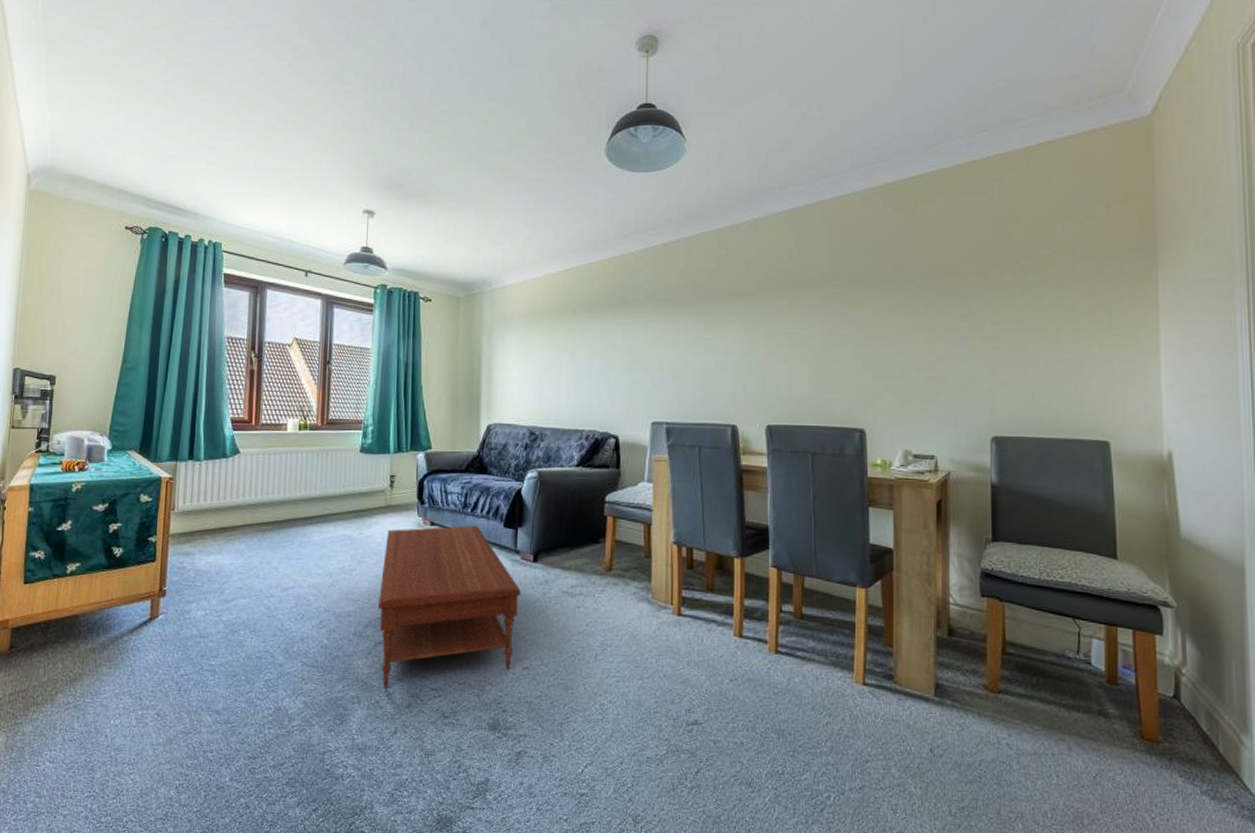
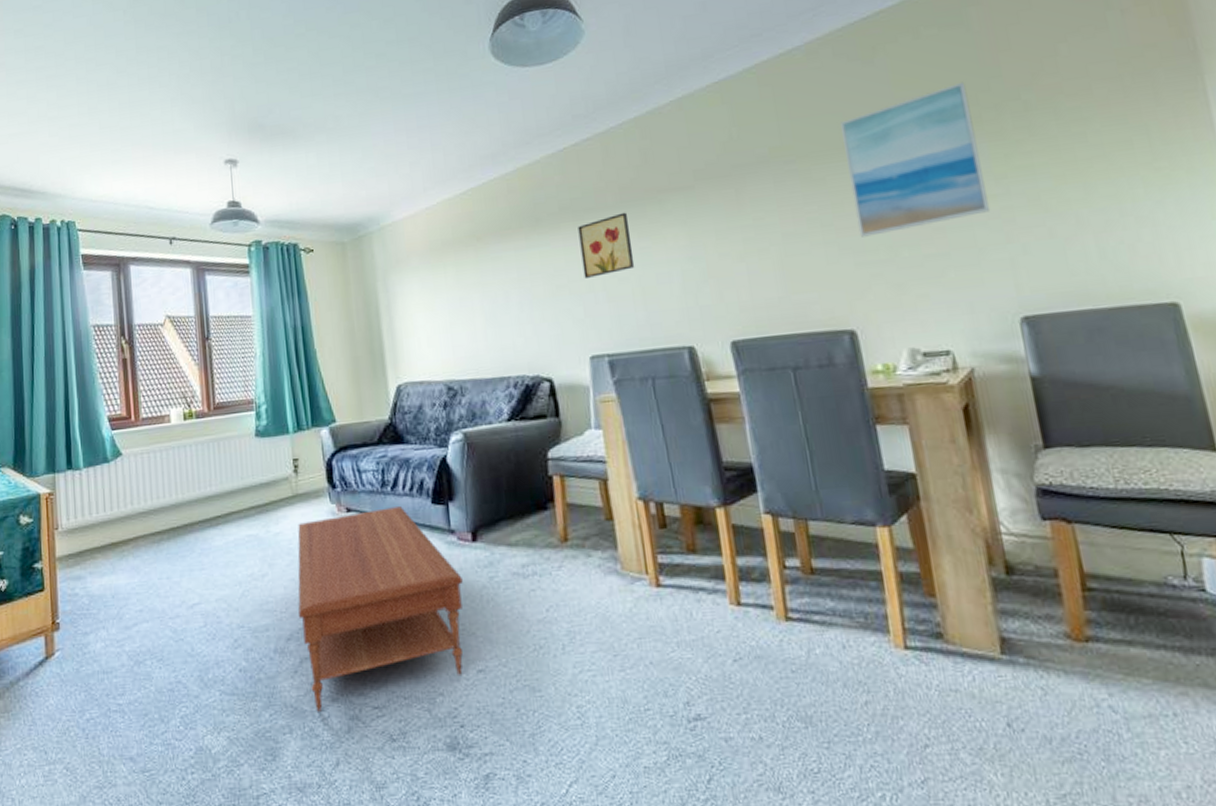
wall art: none [656,307,699,357] -> present [578,212,635,278]
wall art: none [880,242,983,356] -> present [840,81,991,237]

